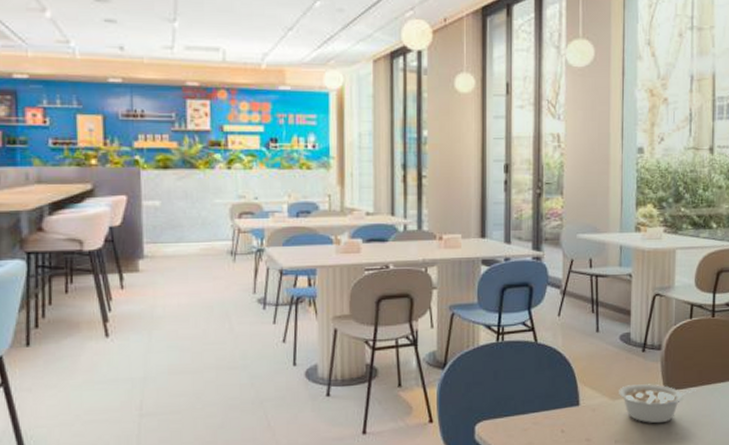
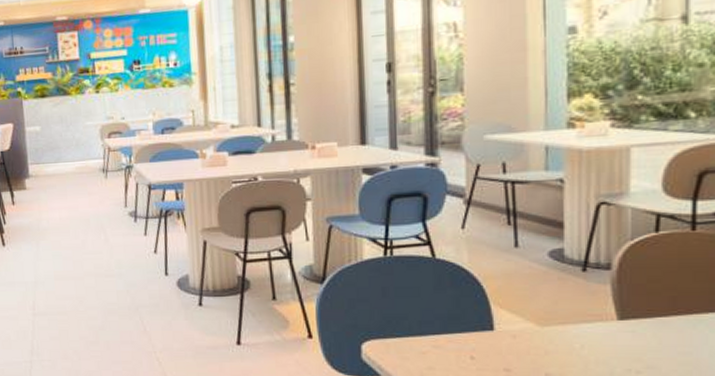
legume: present [619,384,696,424] -> none [549,310,668,358]

